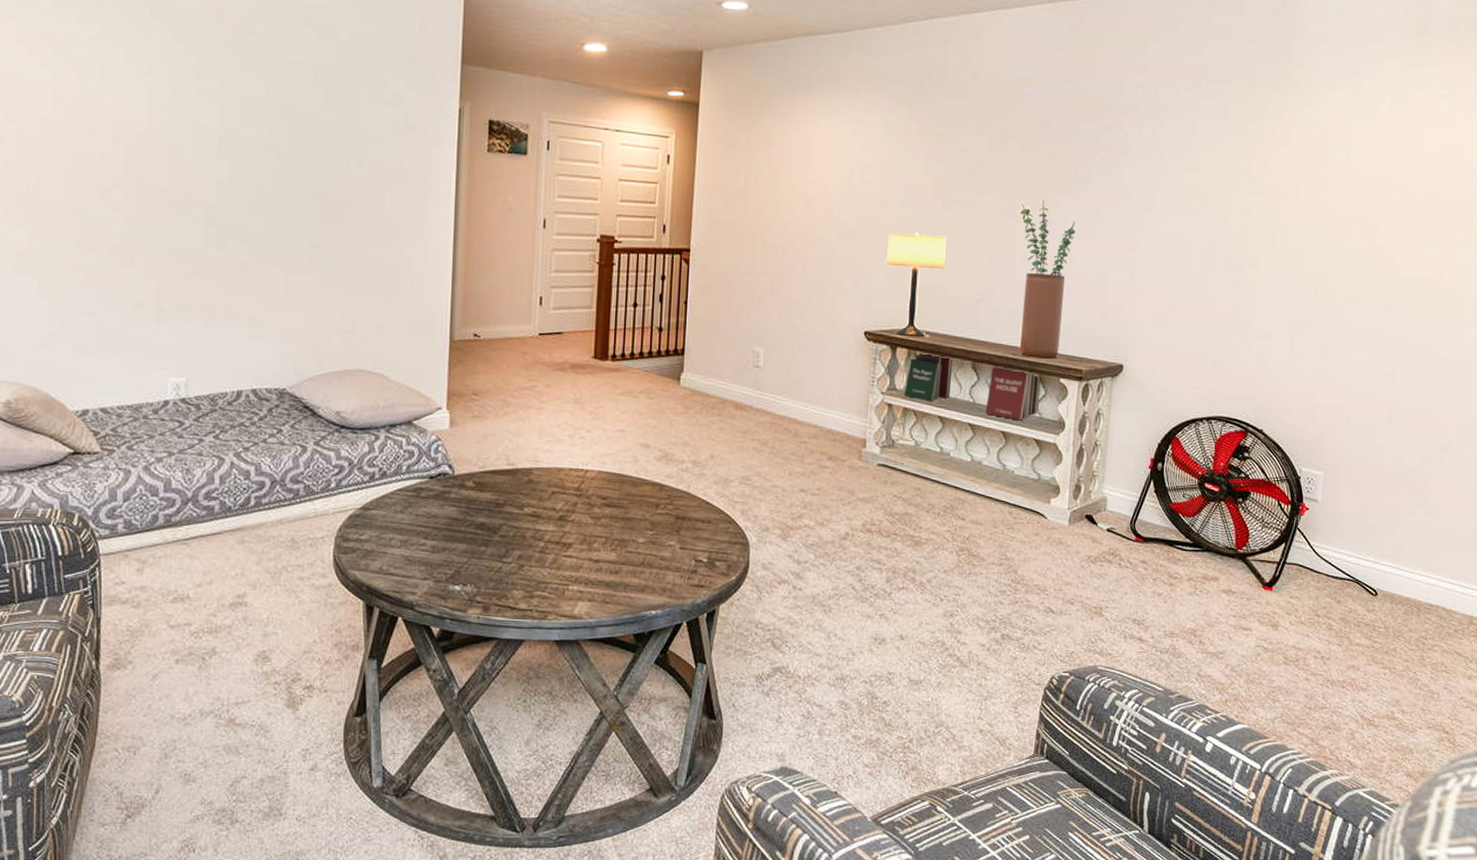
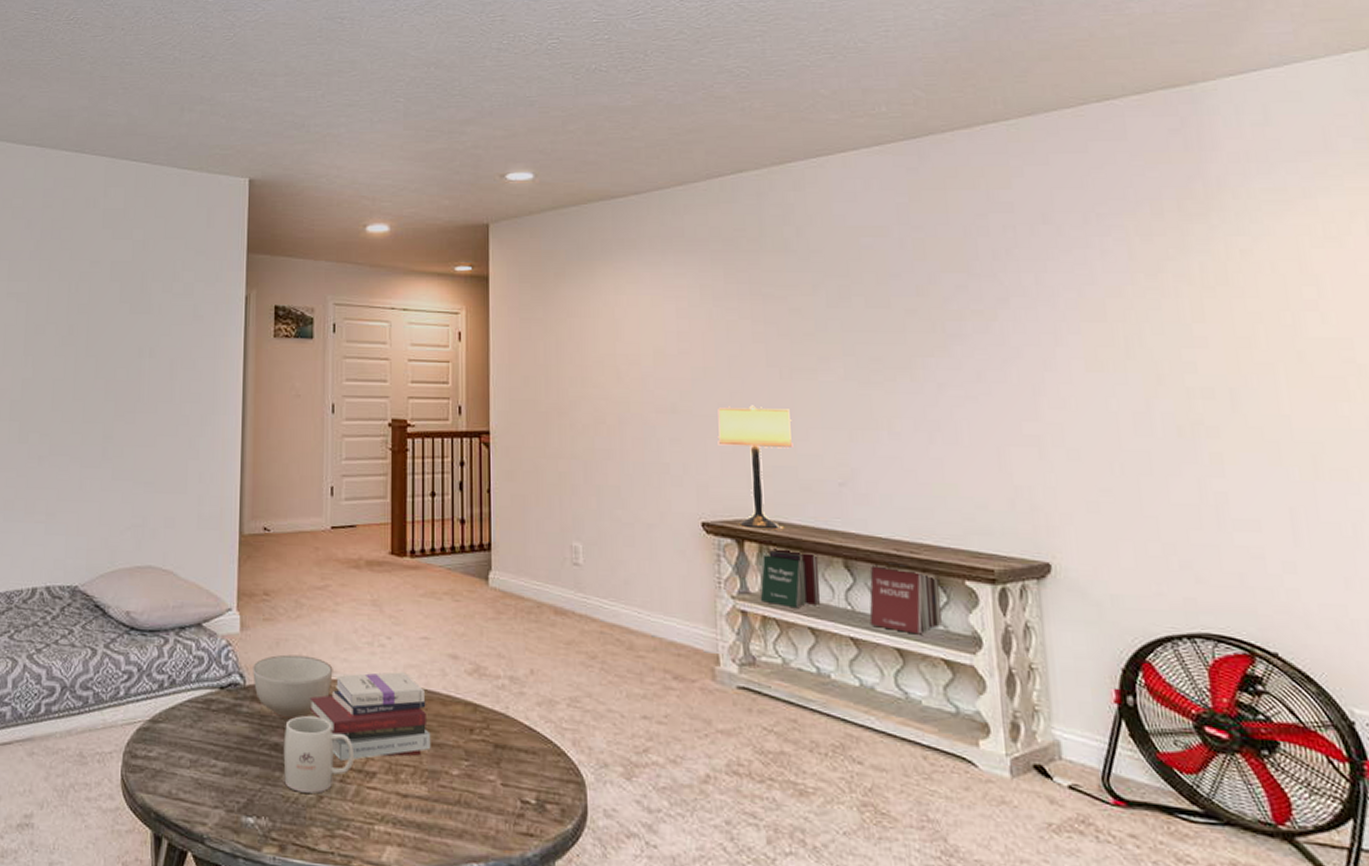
bowl: none [461,447,537,502] -> present [253,654,333,719]
mug: none [488,499,554,563] -> present [283,716,355,794]
books: none [513,460,622,535] -> present [309,672,431,761]
vase: present [1020,199,1076,359] -> none [878,362,958,556]

